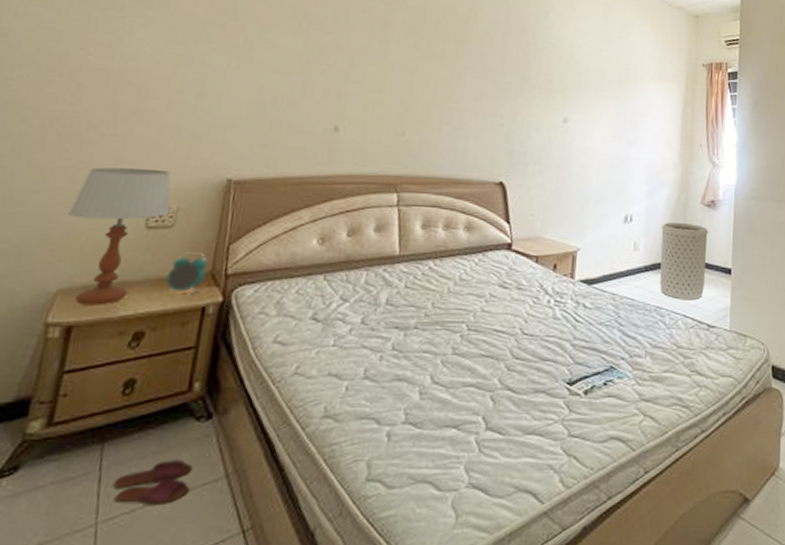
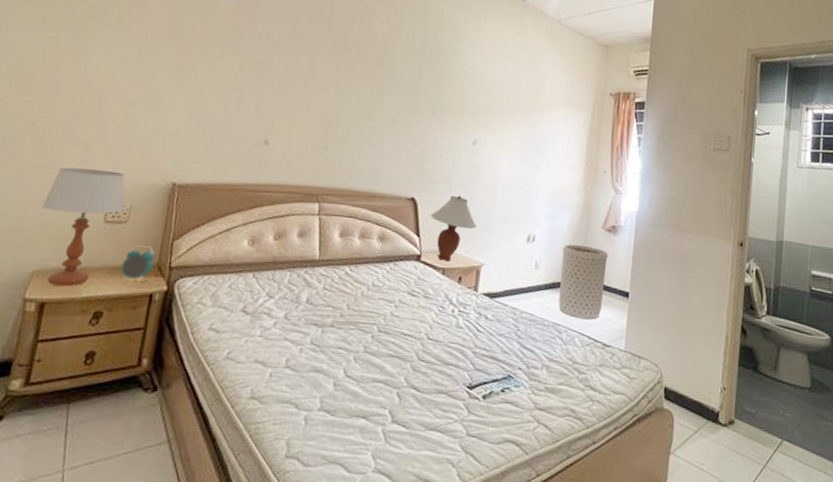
slippers: present [113,460,193,505] -> none [76,423,141,460]
table lamp: none [520,176,571,248] -> present [430,195,477,261]

